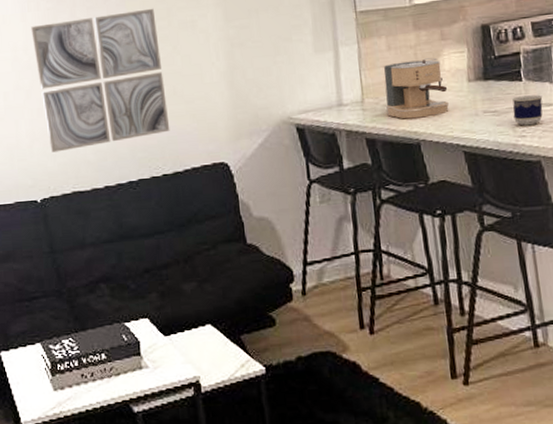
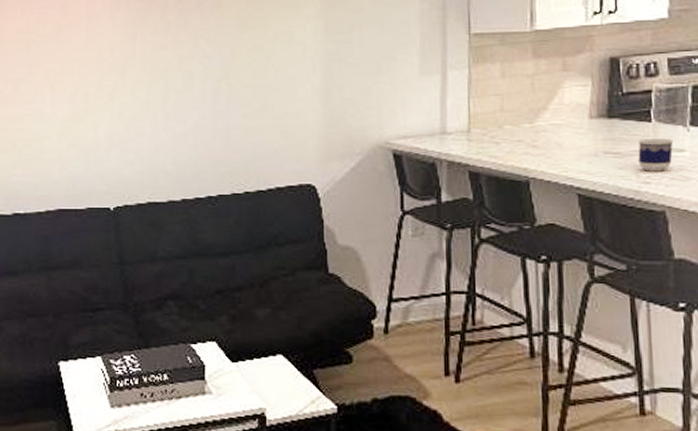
wall art: present [31,8,170,153] -> none [119,15,256,159]
coffee maker: present [384,58,449,119] -> none [495,89,566,154]

